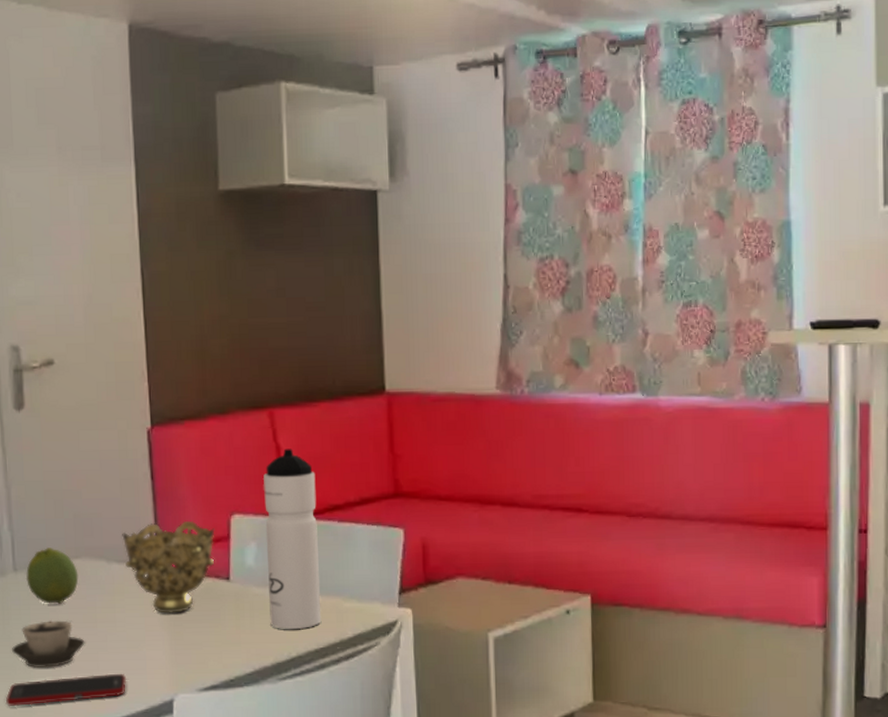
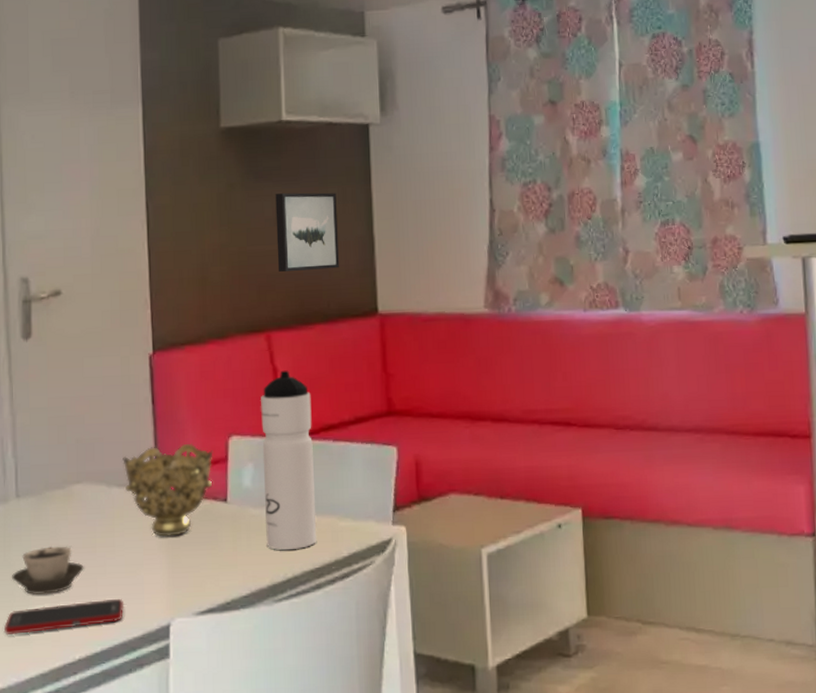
fruit: present [25,548,79,604] -> none [27,473,79,530]
wall art: none [277,262,345,347] -> present [275,192,339,273]

